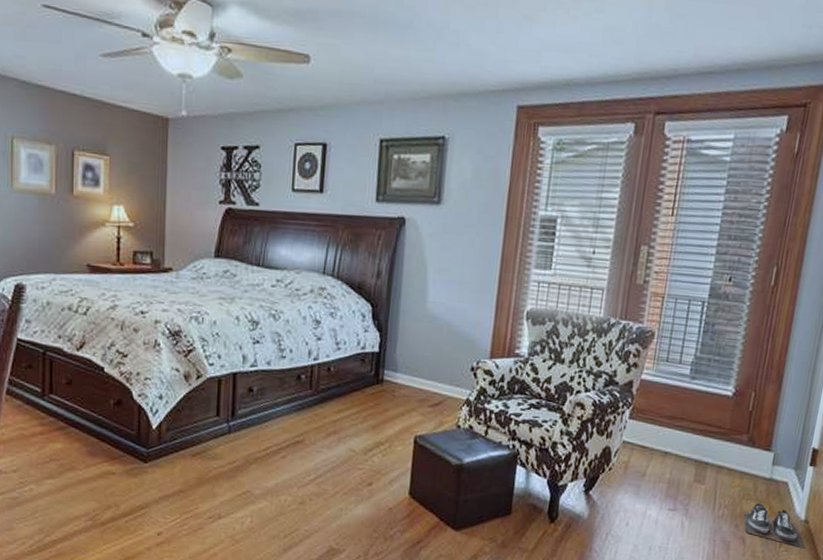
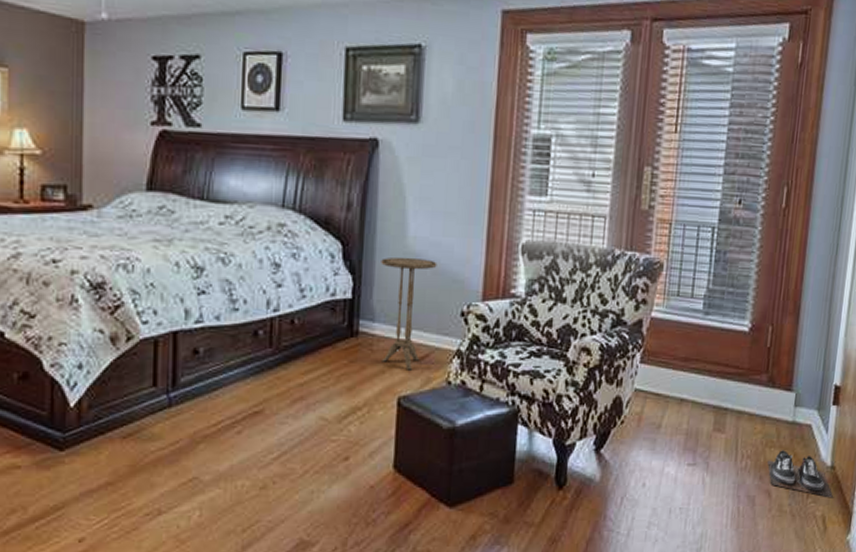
side table: none [402,318,452,414] -> present [381,257,437,370]

